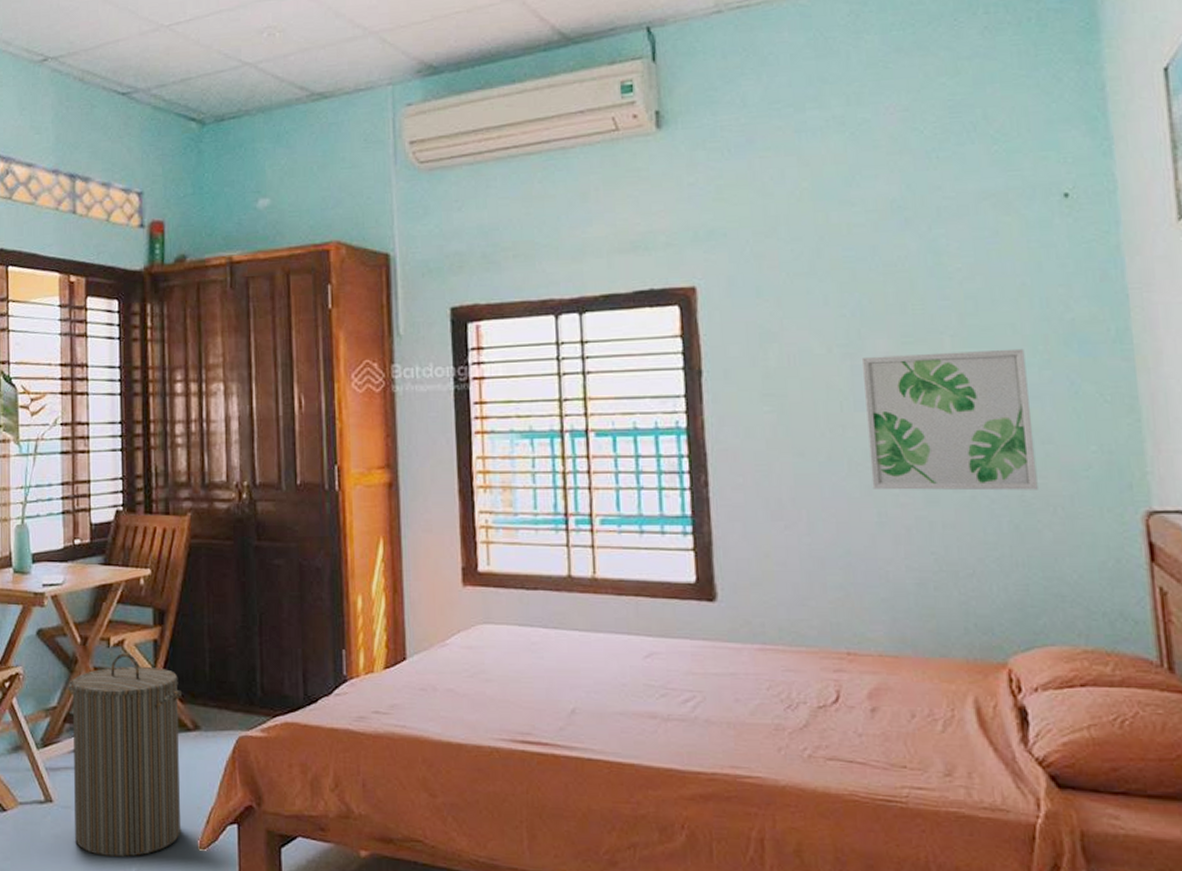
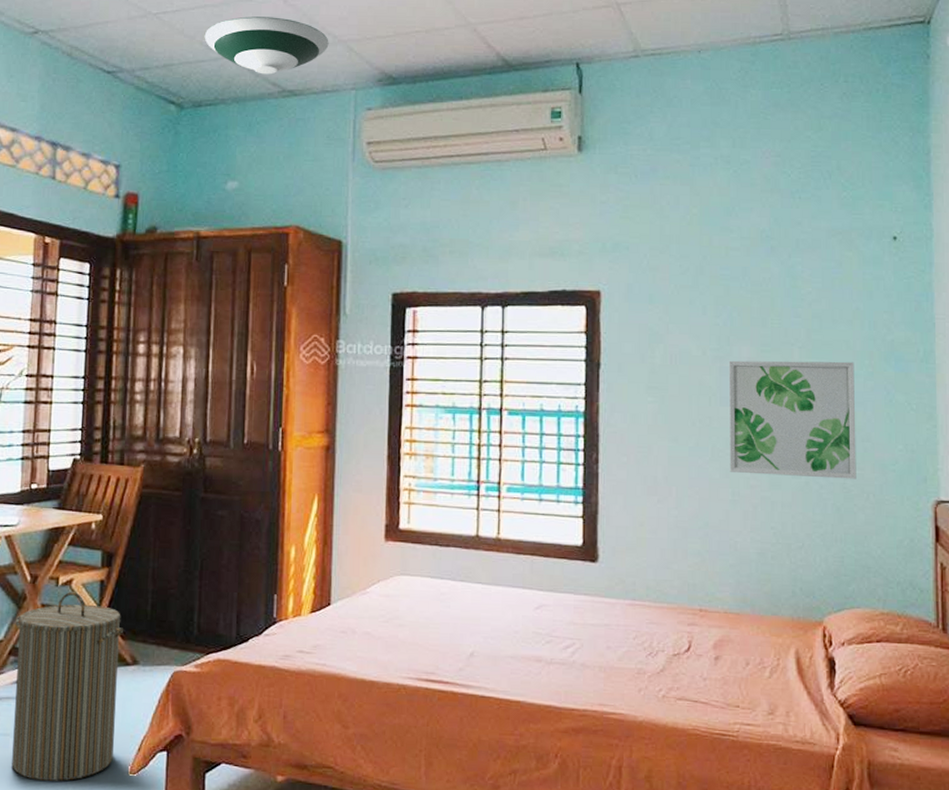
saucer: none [222,14,359,79] -> present [204,16,329,75]

